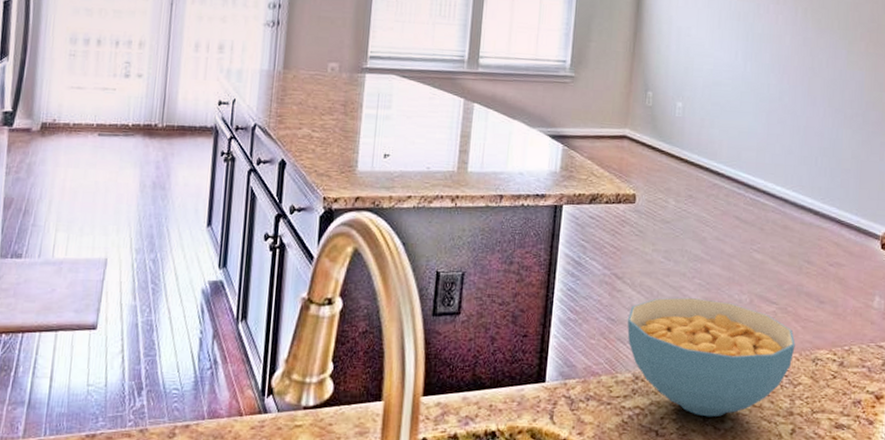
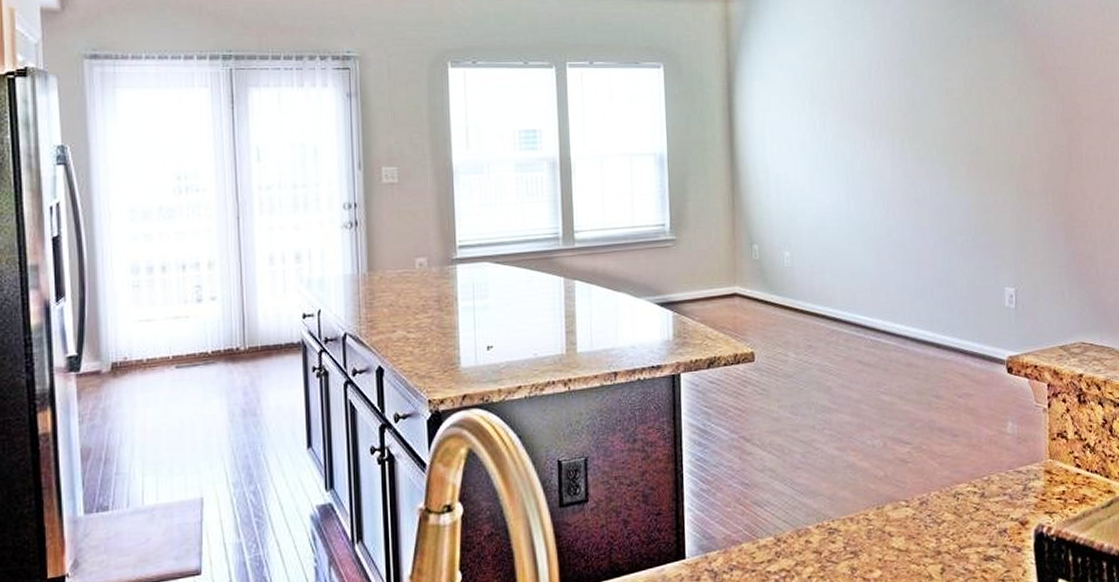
cereal bowl: present [627,297,795,417] -> none [761,449,935,569]

